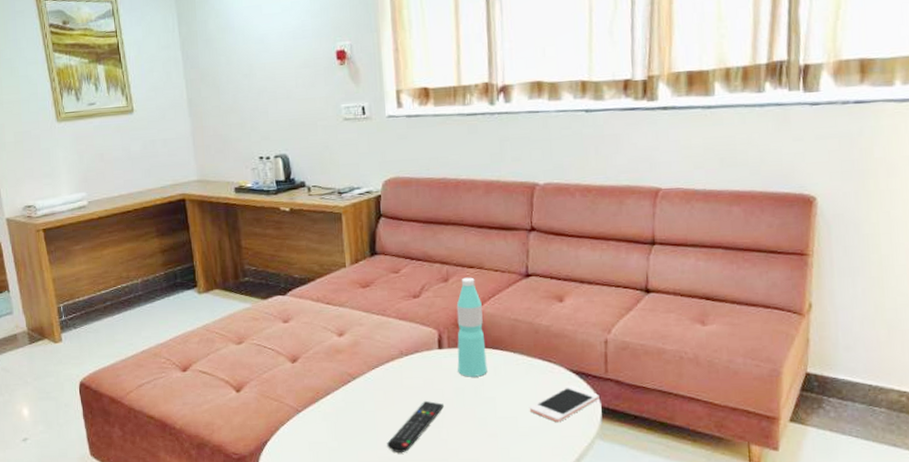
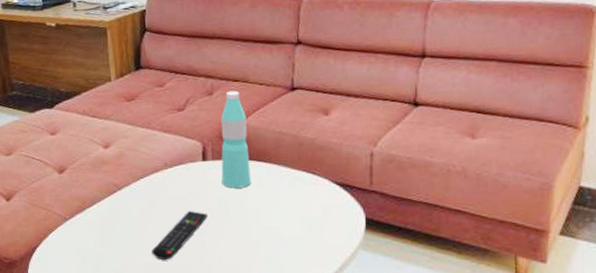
cell phone: present [529,385,600,423] -> none [292,197,364,233]

